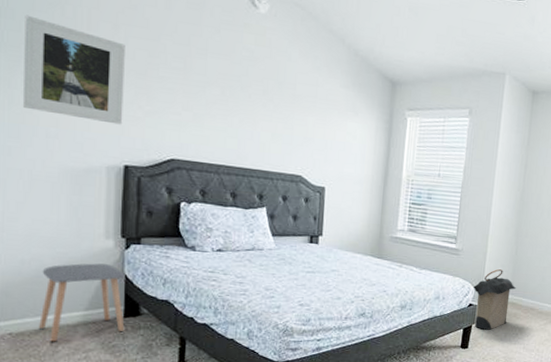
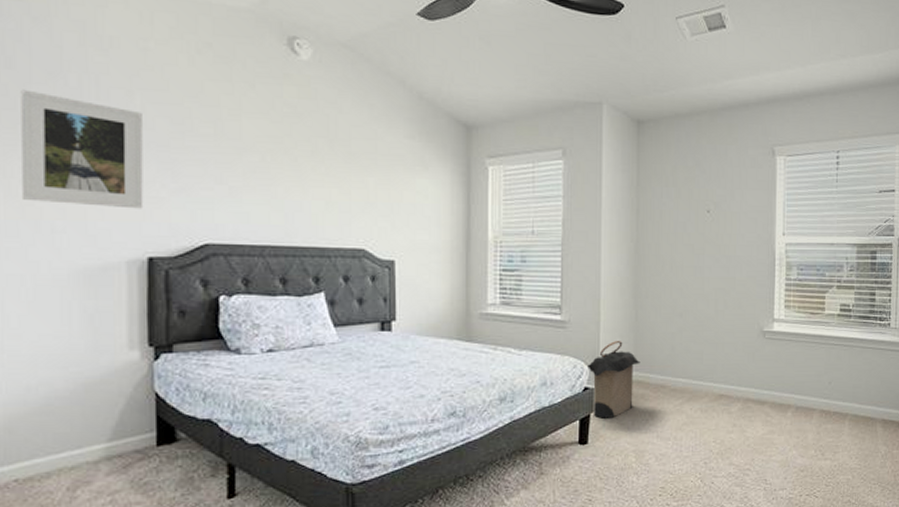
stool: present [39,263,125,342] -> none [52,381,158,486]

